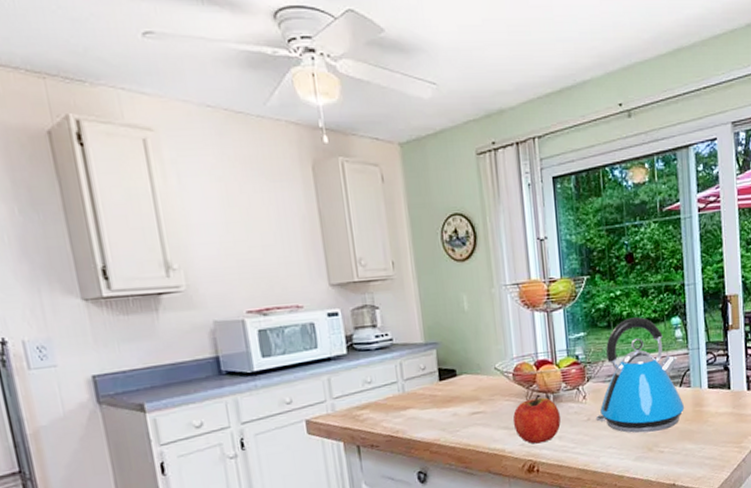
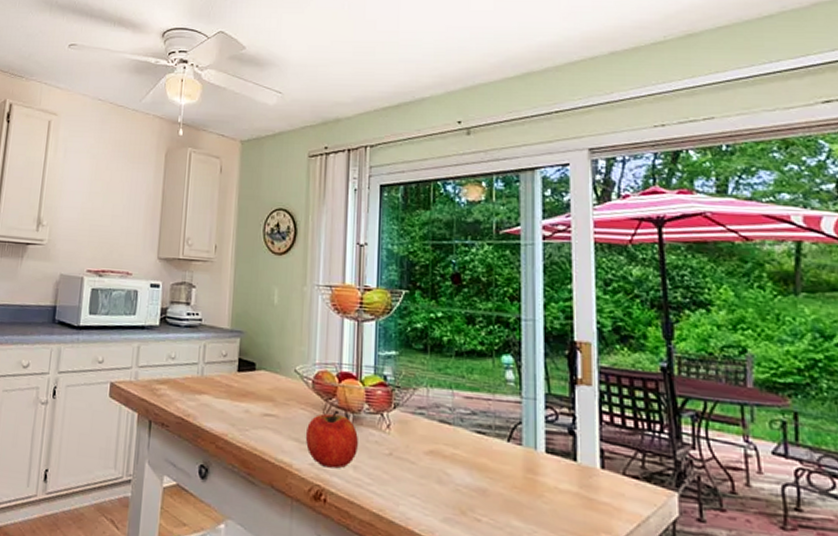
kettle: present [595,317,685,433] -> none [399,345,513,492]

